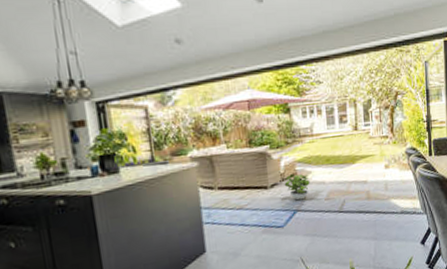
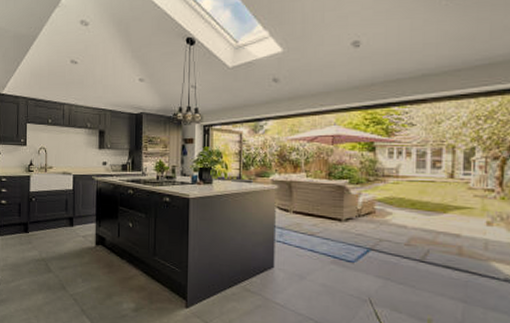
potted plant: present [284,174,310,201] -> none [360,212,389,240]

